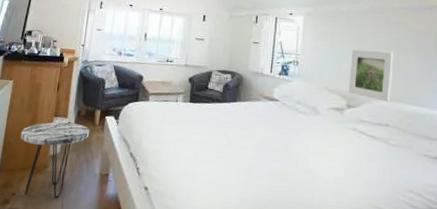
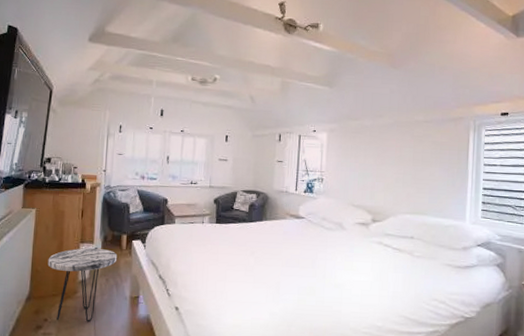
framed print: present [348,49,394,102] -> none [373,164,418,215]

